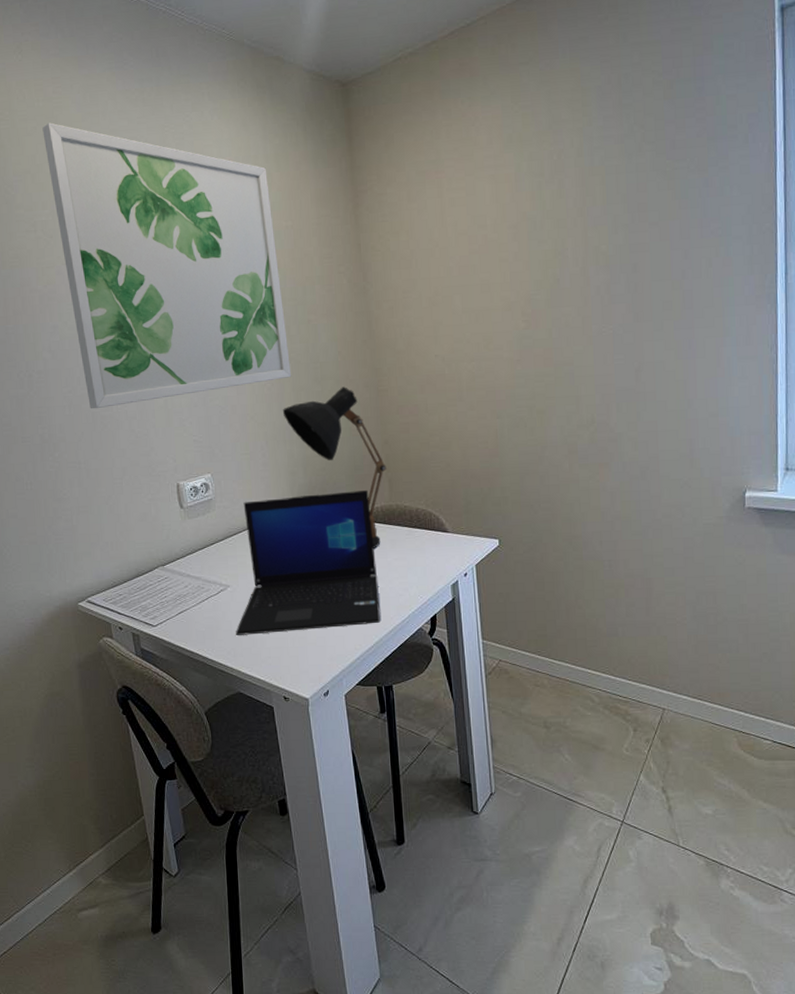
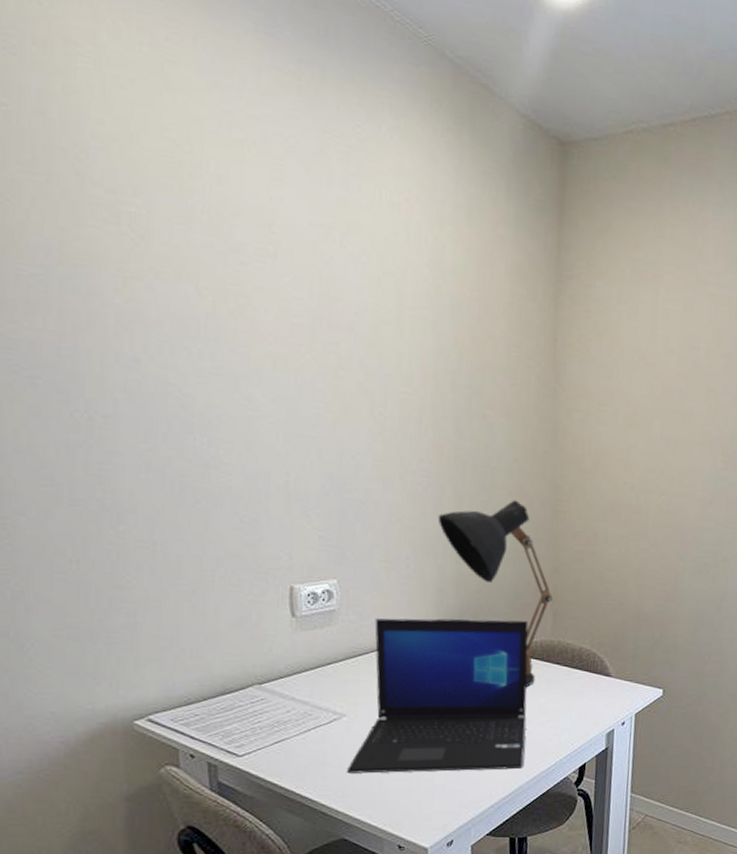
wall art: present [42,122,292,409] -> none [143,78,455,480]

